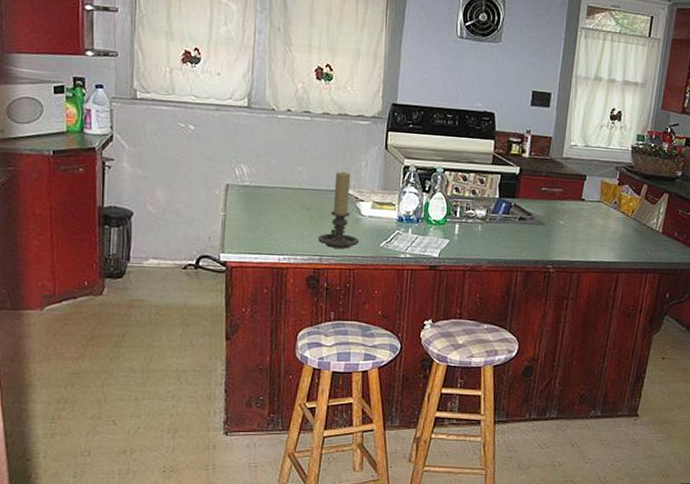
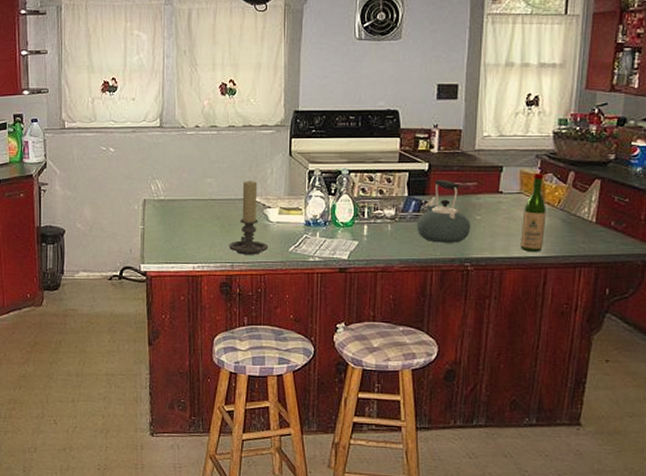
kettle: none [505,183,555,246] -> present [416,179,471,243]
wine bottle: none [597,184,622,258] -> present [520,173,546,252]

